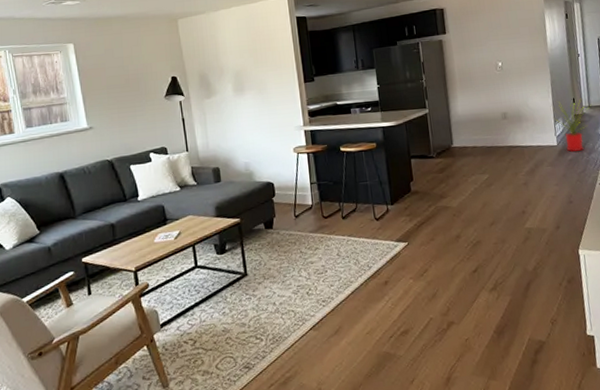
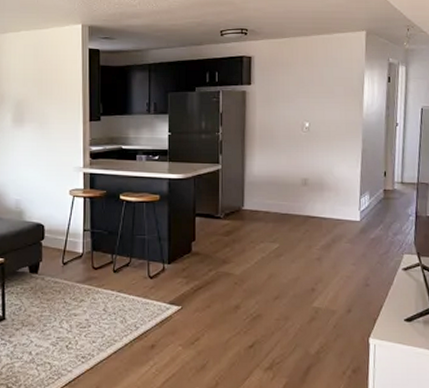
house plant: present [550,98,592,153] -> none [357,172,405,231]

